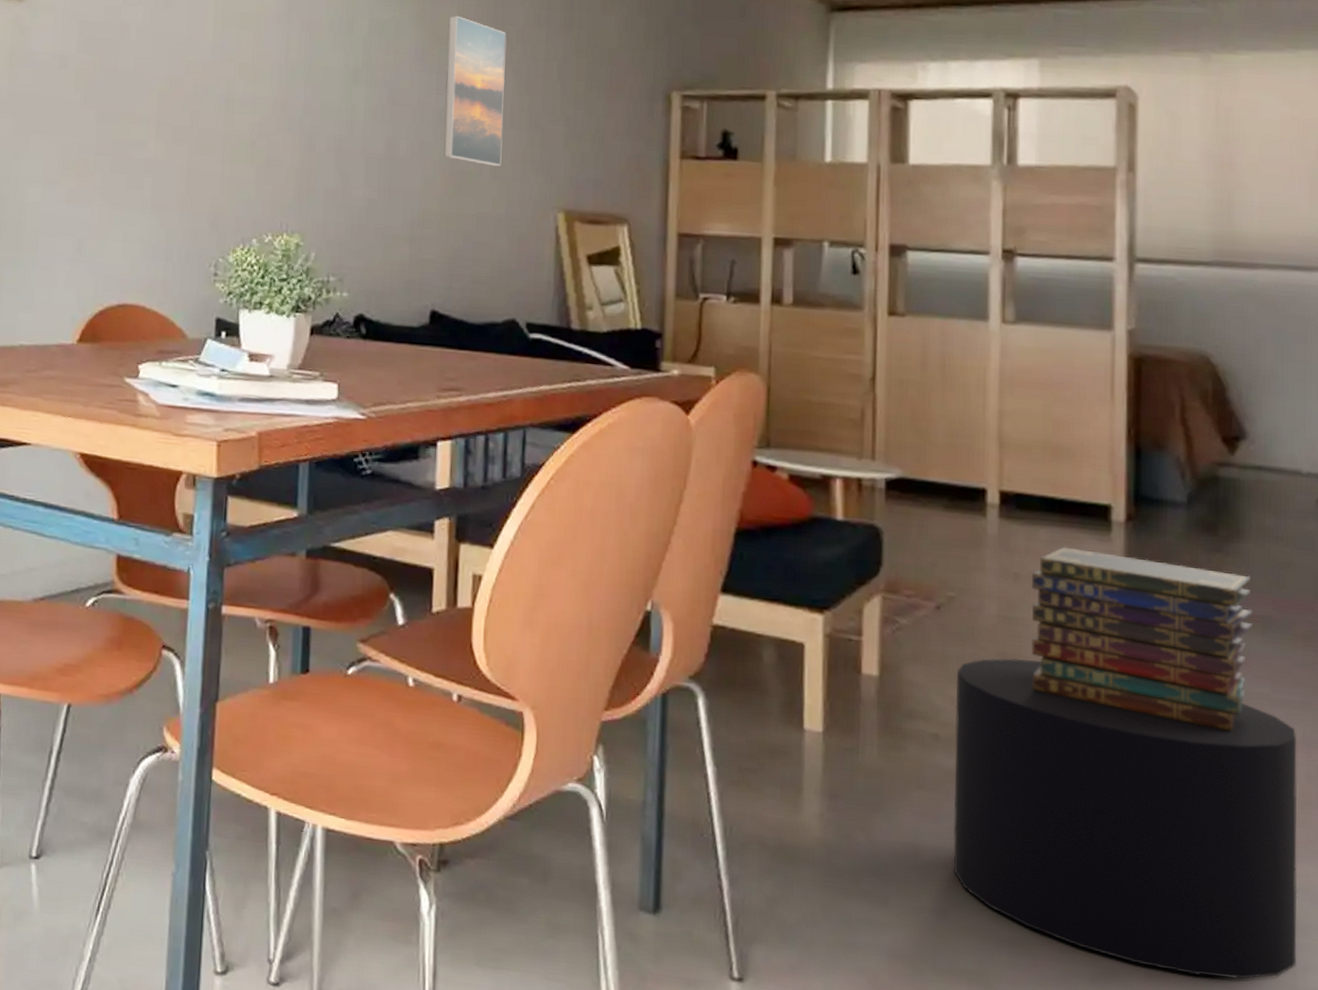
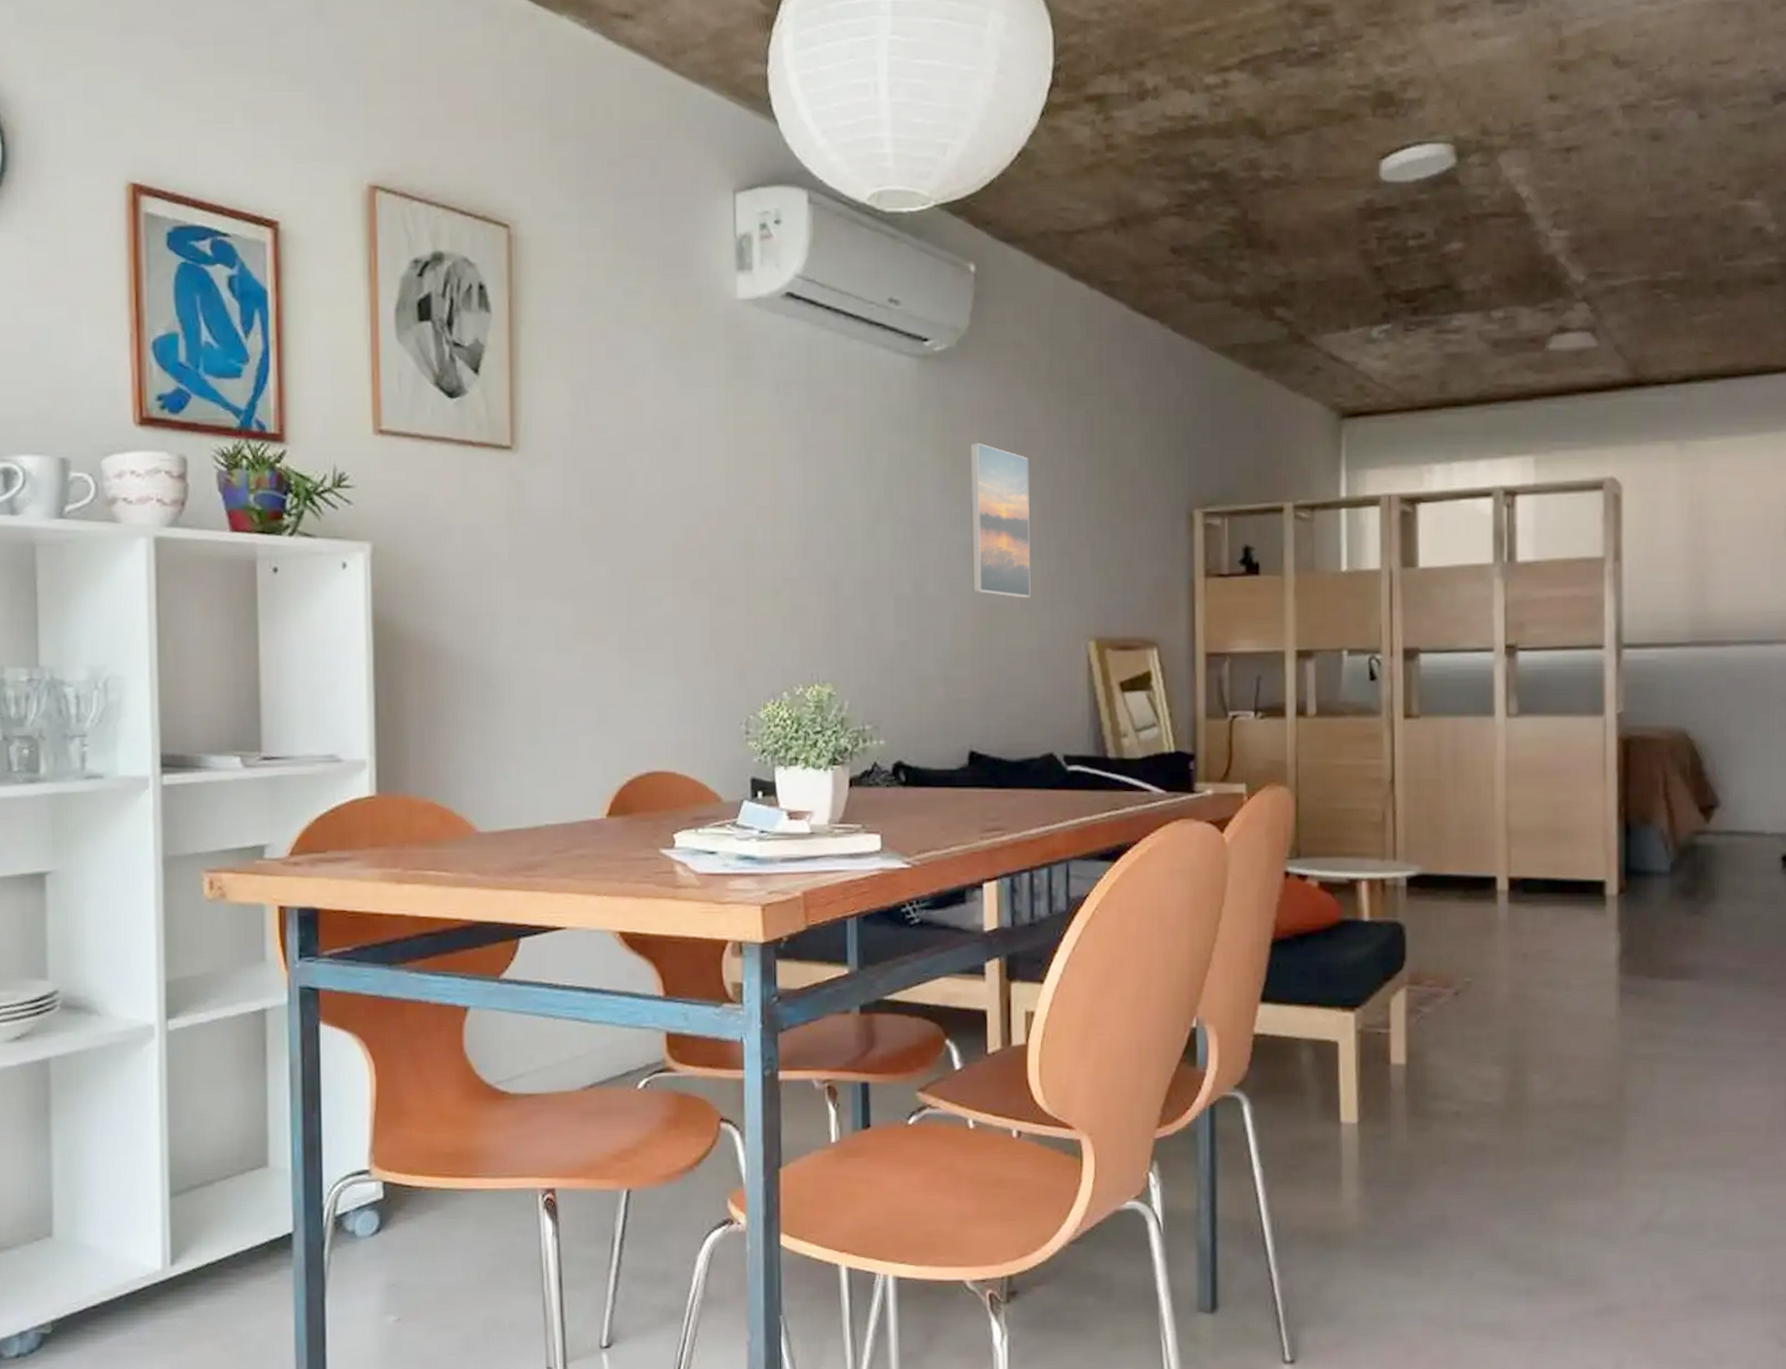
stool: present [953,658,1298,980] -> none [1474,1032,1765,1298]
book stack: present [1031,547,1254,732] -> none [1538,924,1727,1077]

